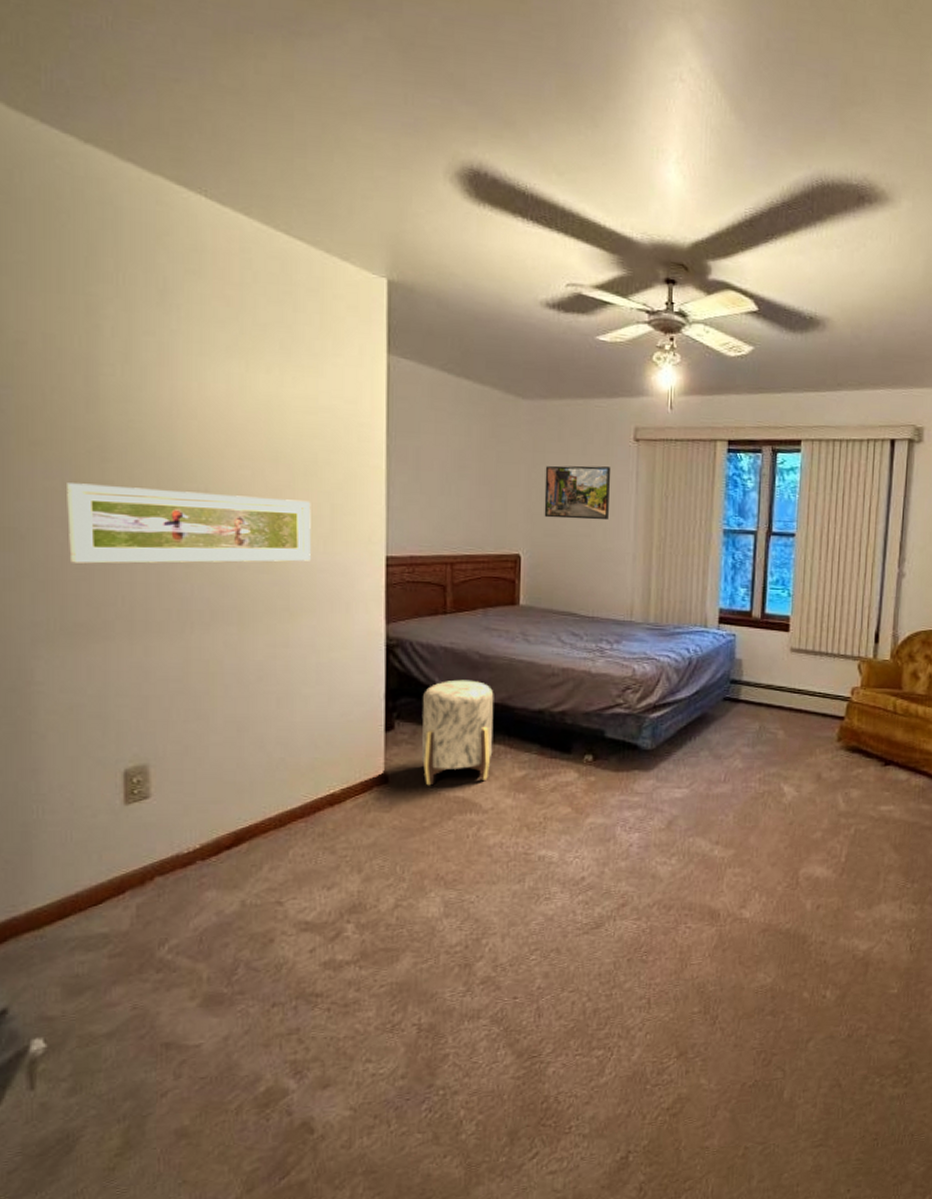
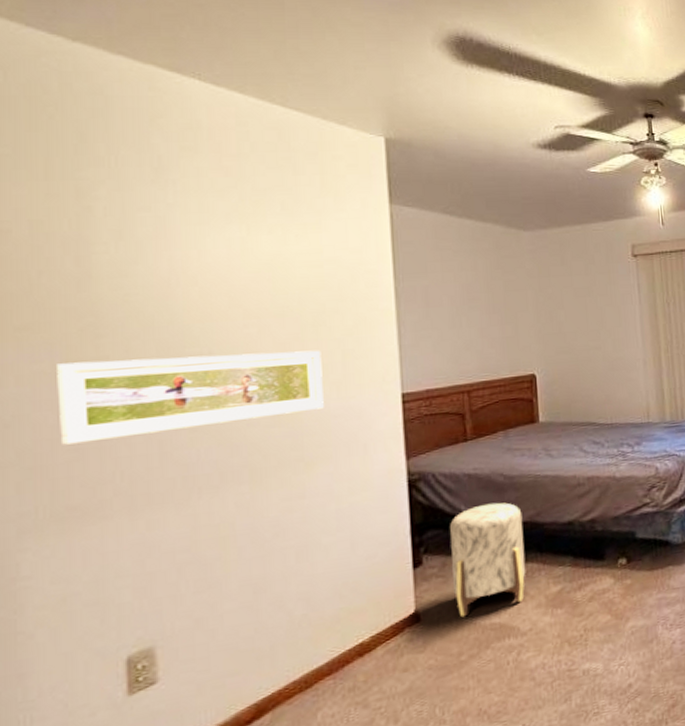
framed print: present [544,465,611,521] -> none [551,283,616,336]

